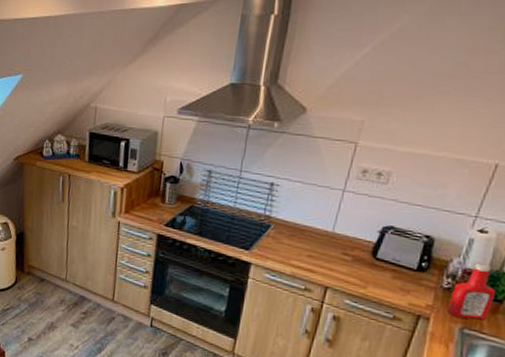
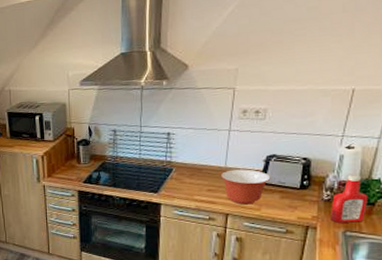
mixing bowl: none [326,236,385,280] -> present [221,169,271,205]

